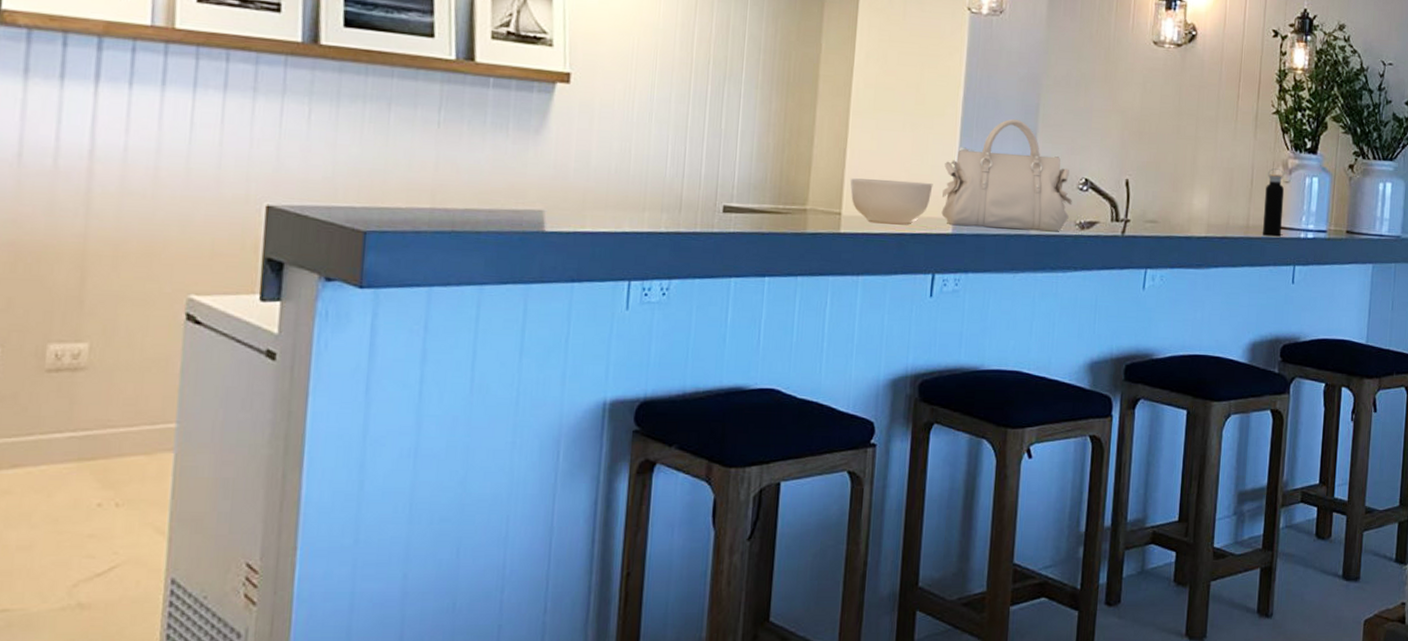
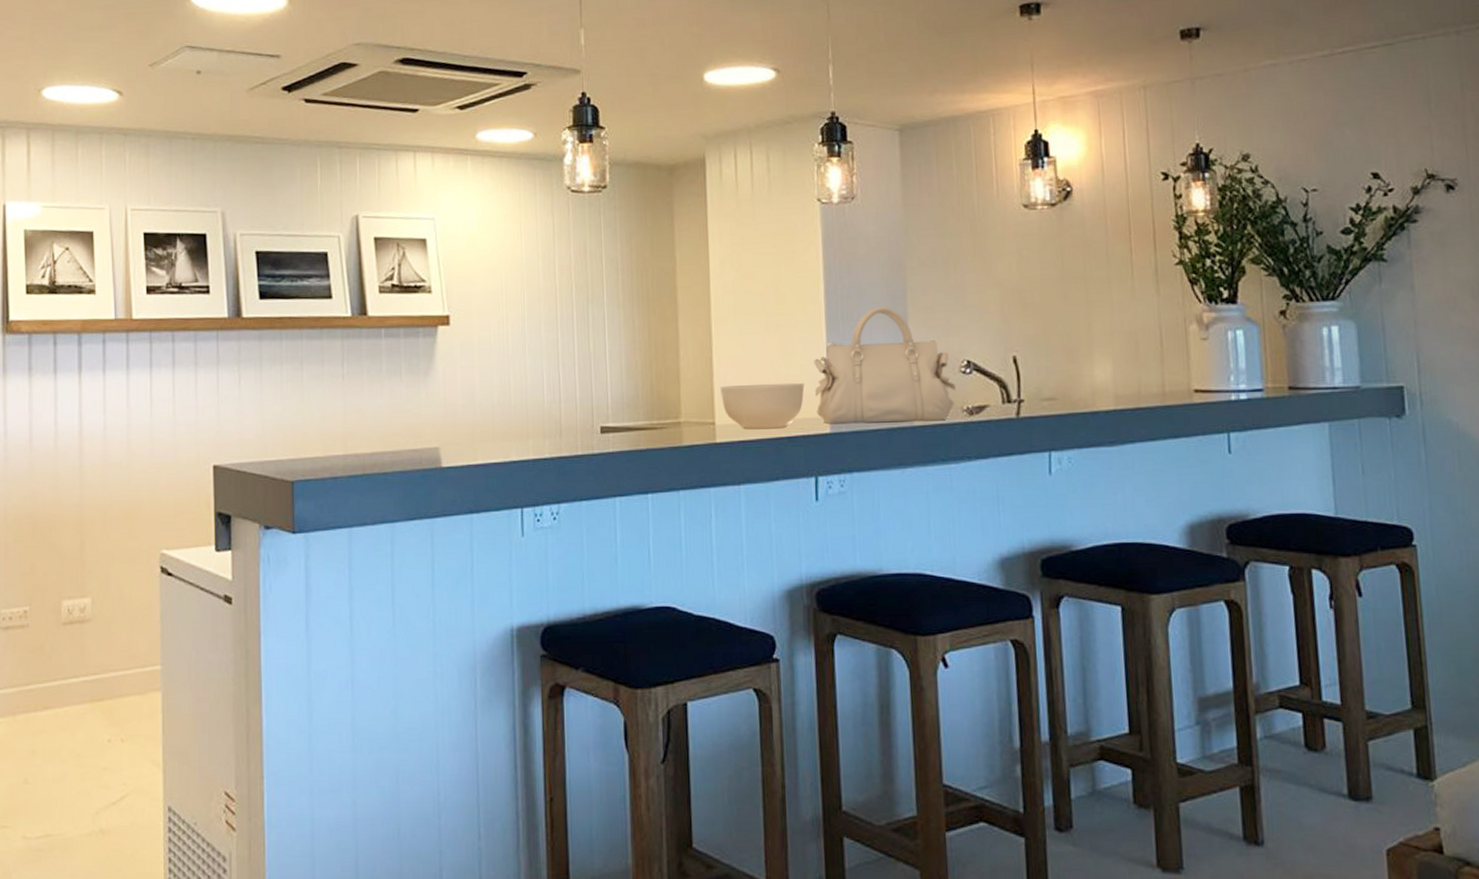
water bottle: present [1263,168,1285,238] -> none [1179,325,1208,403]

